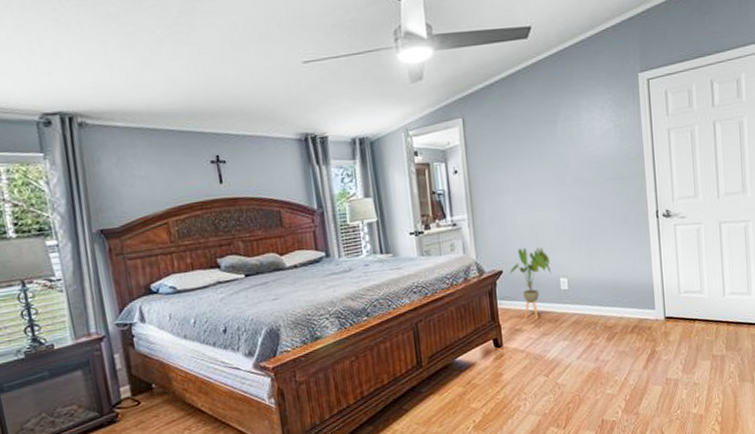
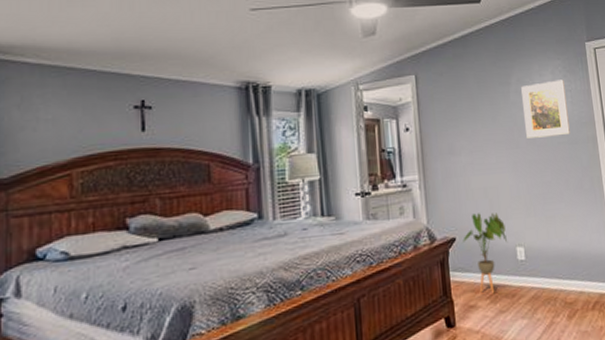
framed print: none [568,114,618,176] -> present [521,79,570,138]

